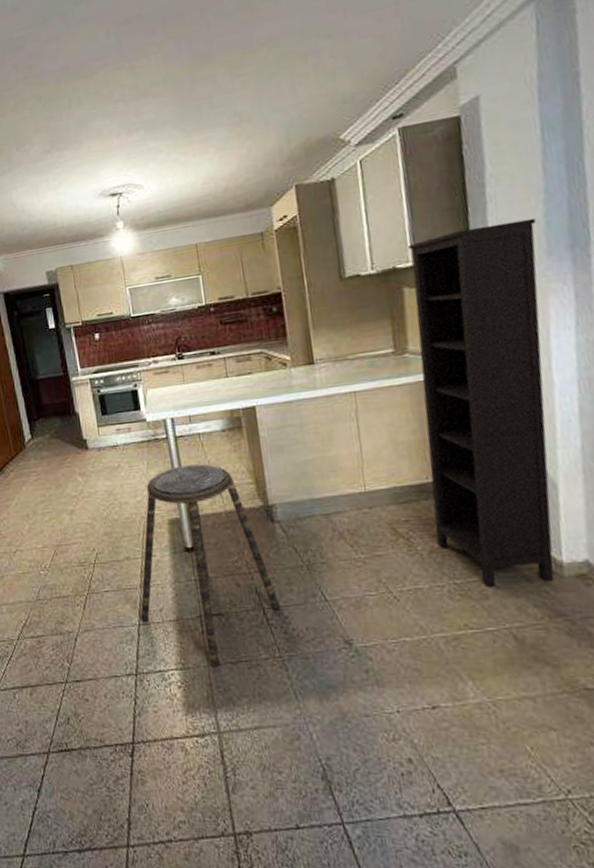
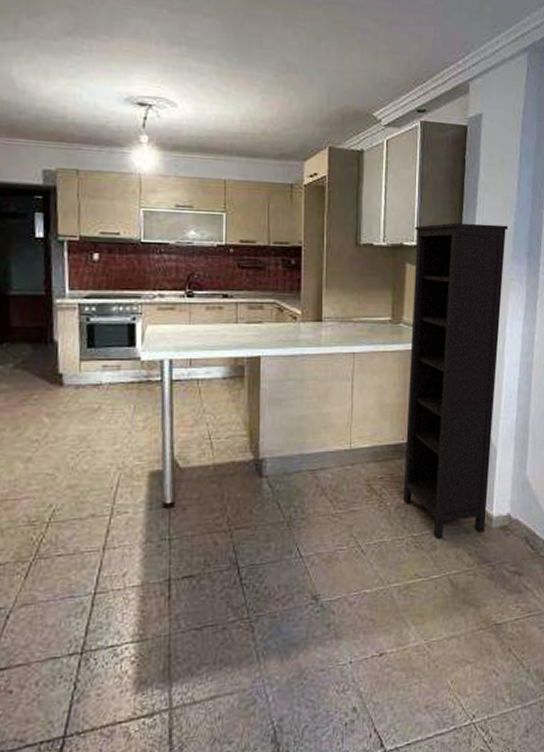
stool: present [140,464,281,667] -> none [98,412,256,636]

